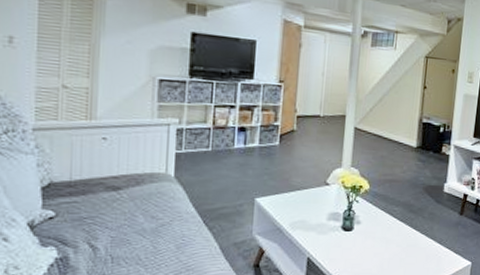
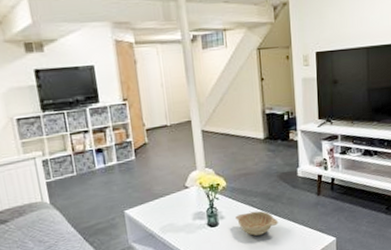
decorative bowl: none [372,221,416,247] -> present [235,210,279,236]

